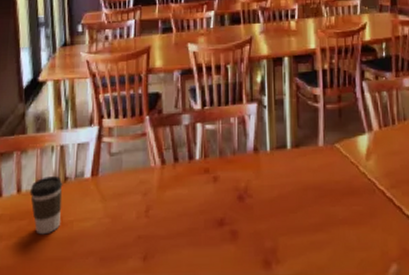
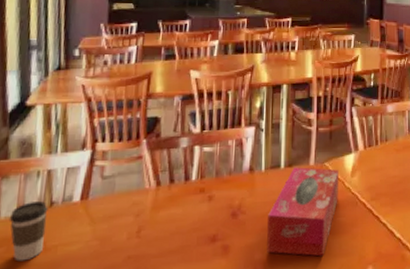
tissue box: none [276,148,353,249] -> present [267,167,339,257]

